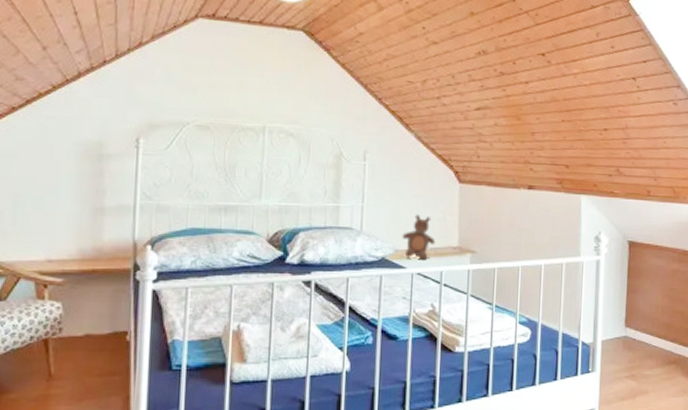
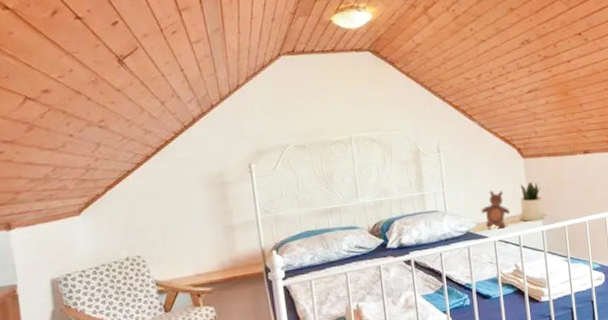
planter: none [444,211,474,258] -> present [518,181,545,222]

